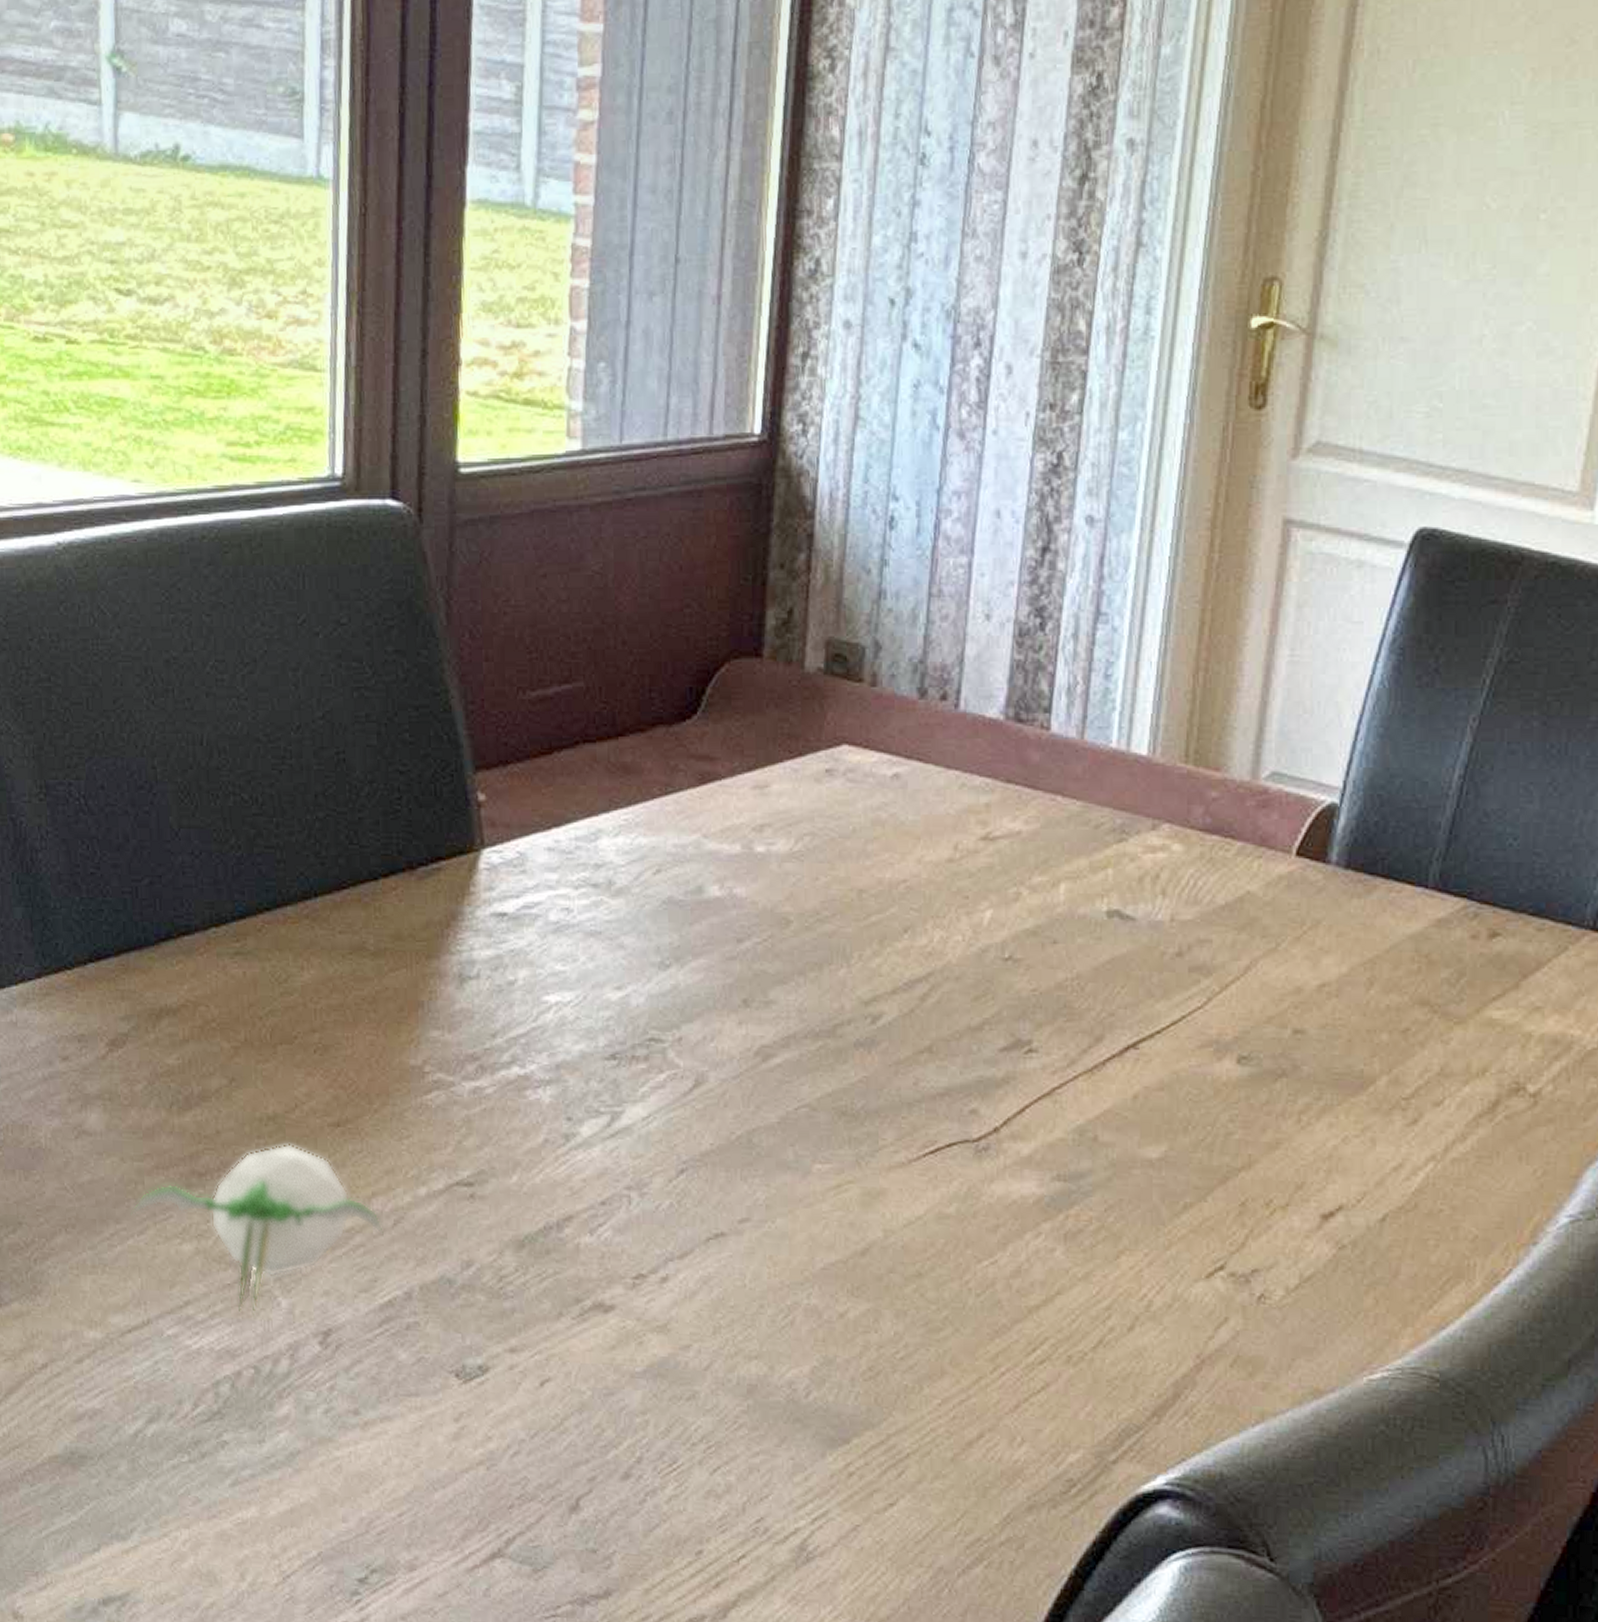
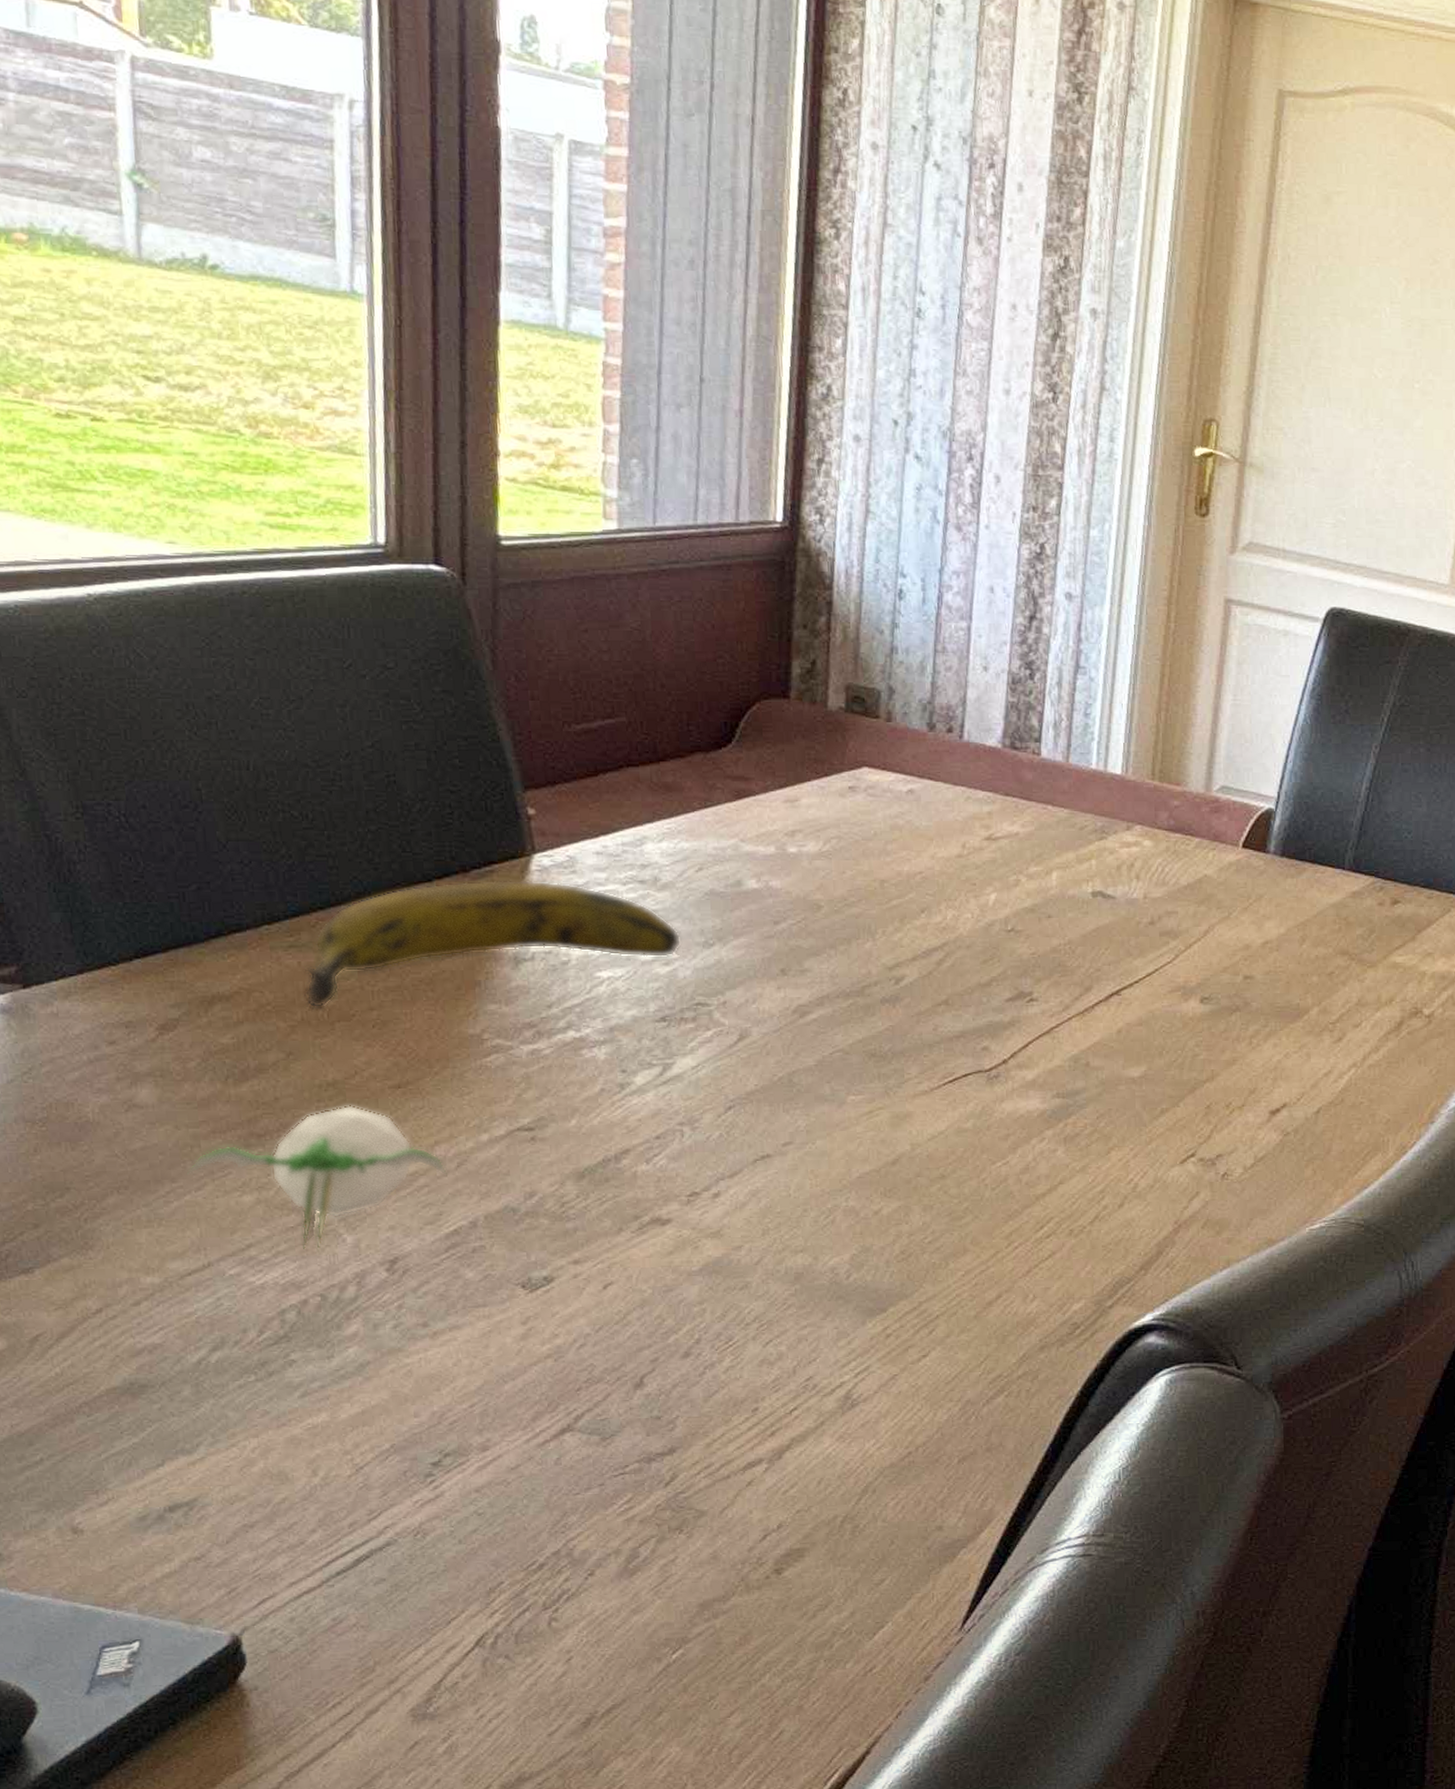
banana: none [247,879,636,1028] -> present [303,880,682,1008]

